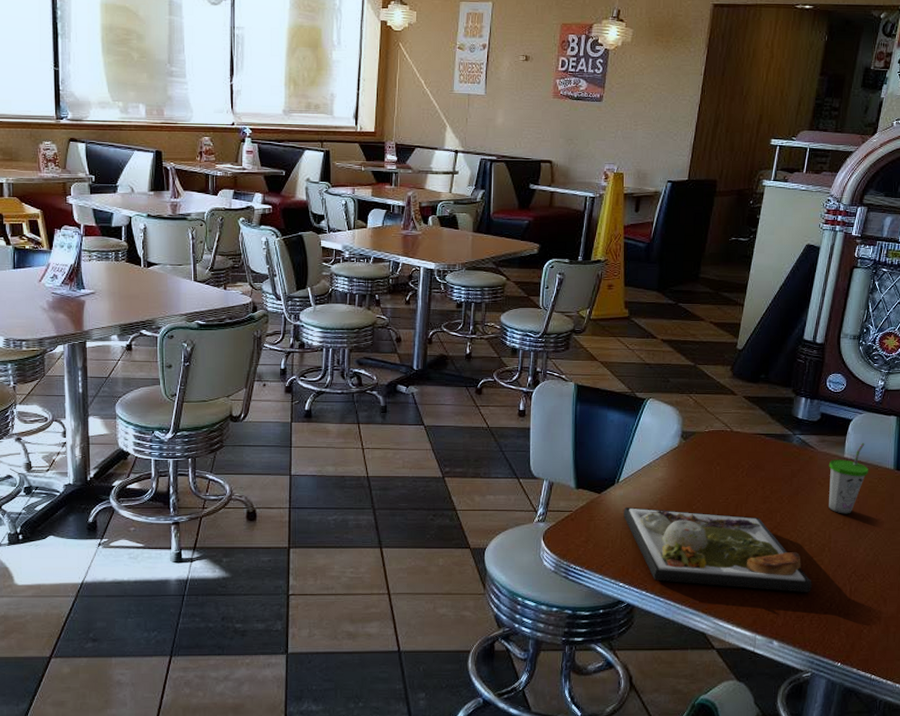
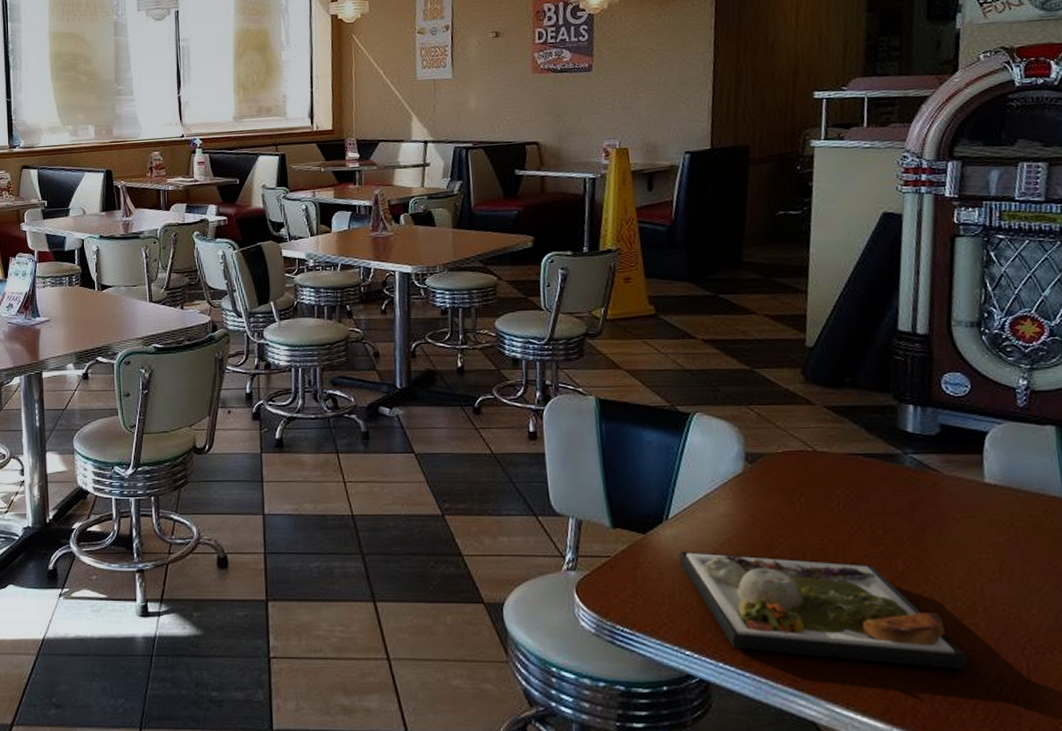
cup: present [828,443,869,514] -> none [963,463,1027,560]

